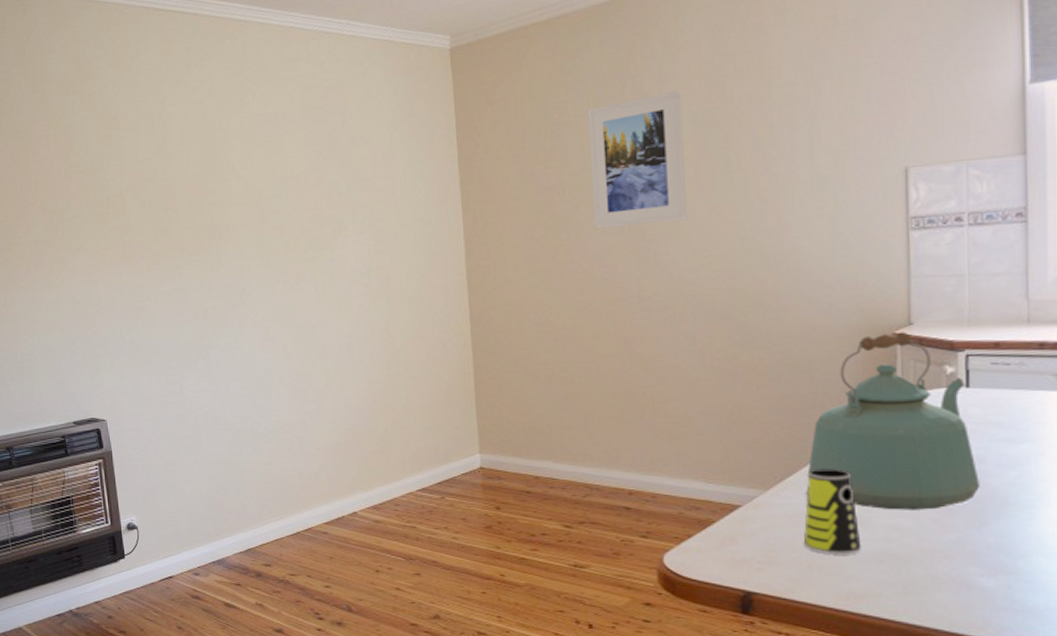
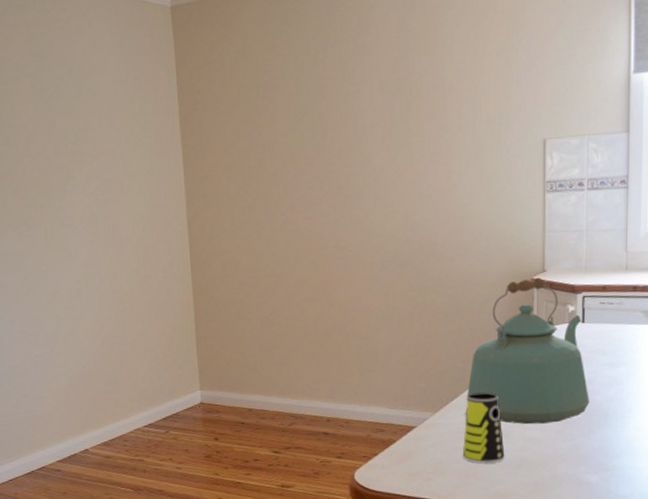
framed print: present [587,90,687,229] -> none [294,61,376,184]

